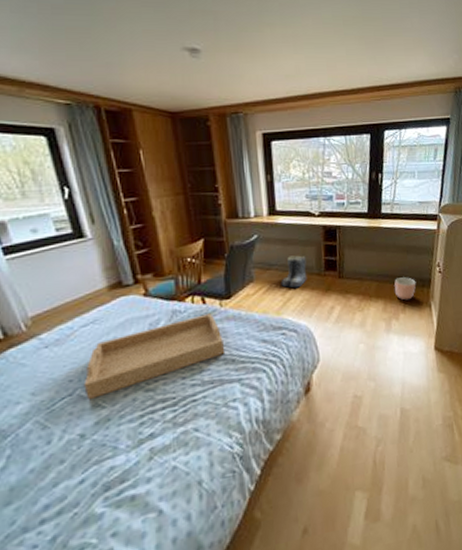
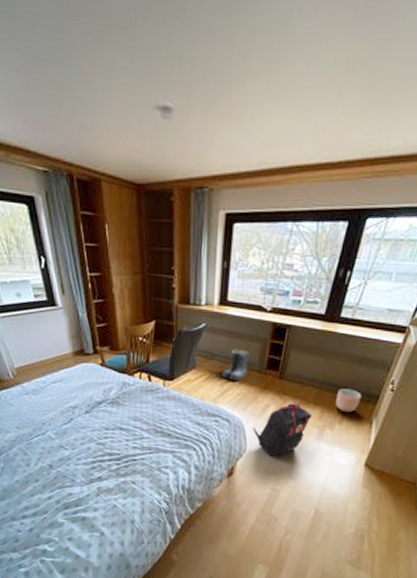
serving tray: present [83,313,226,401] -> none [52,390,164,442]
backpack: none [322,300,376,361] -> present [253,403,312,457]

